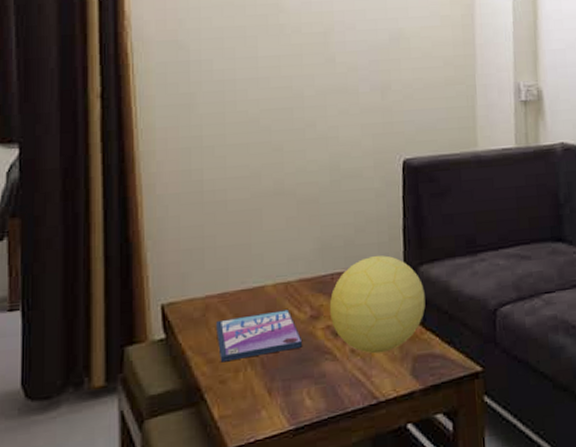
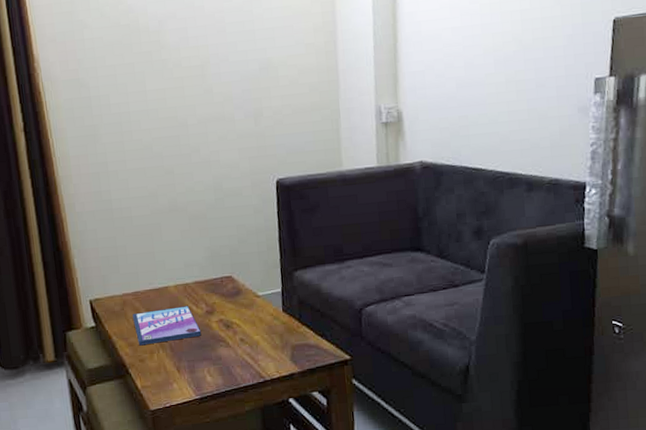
decorative ball: present [329,255,426,354] -> none [220,262,301,343]

